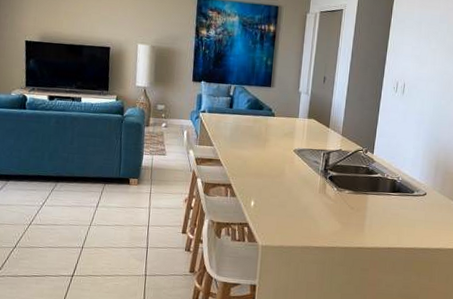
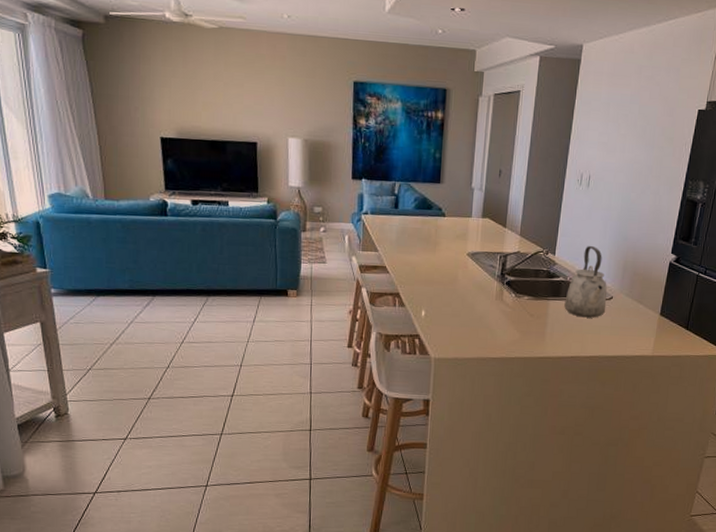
kettle: none [382,146,421,212] -> present [564,246,607,318]

